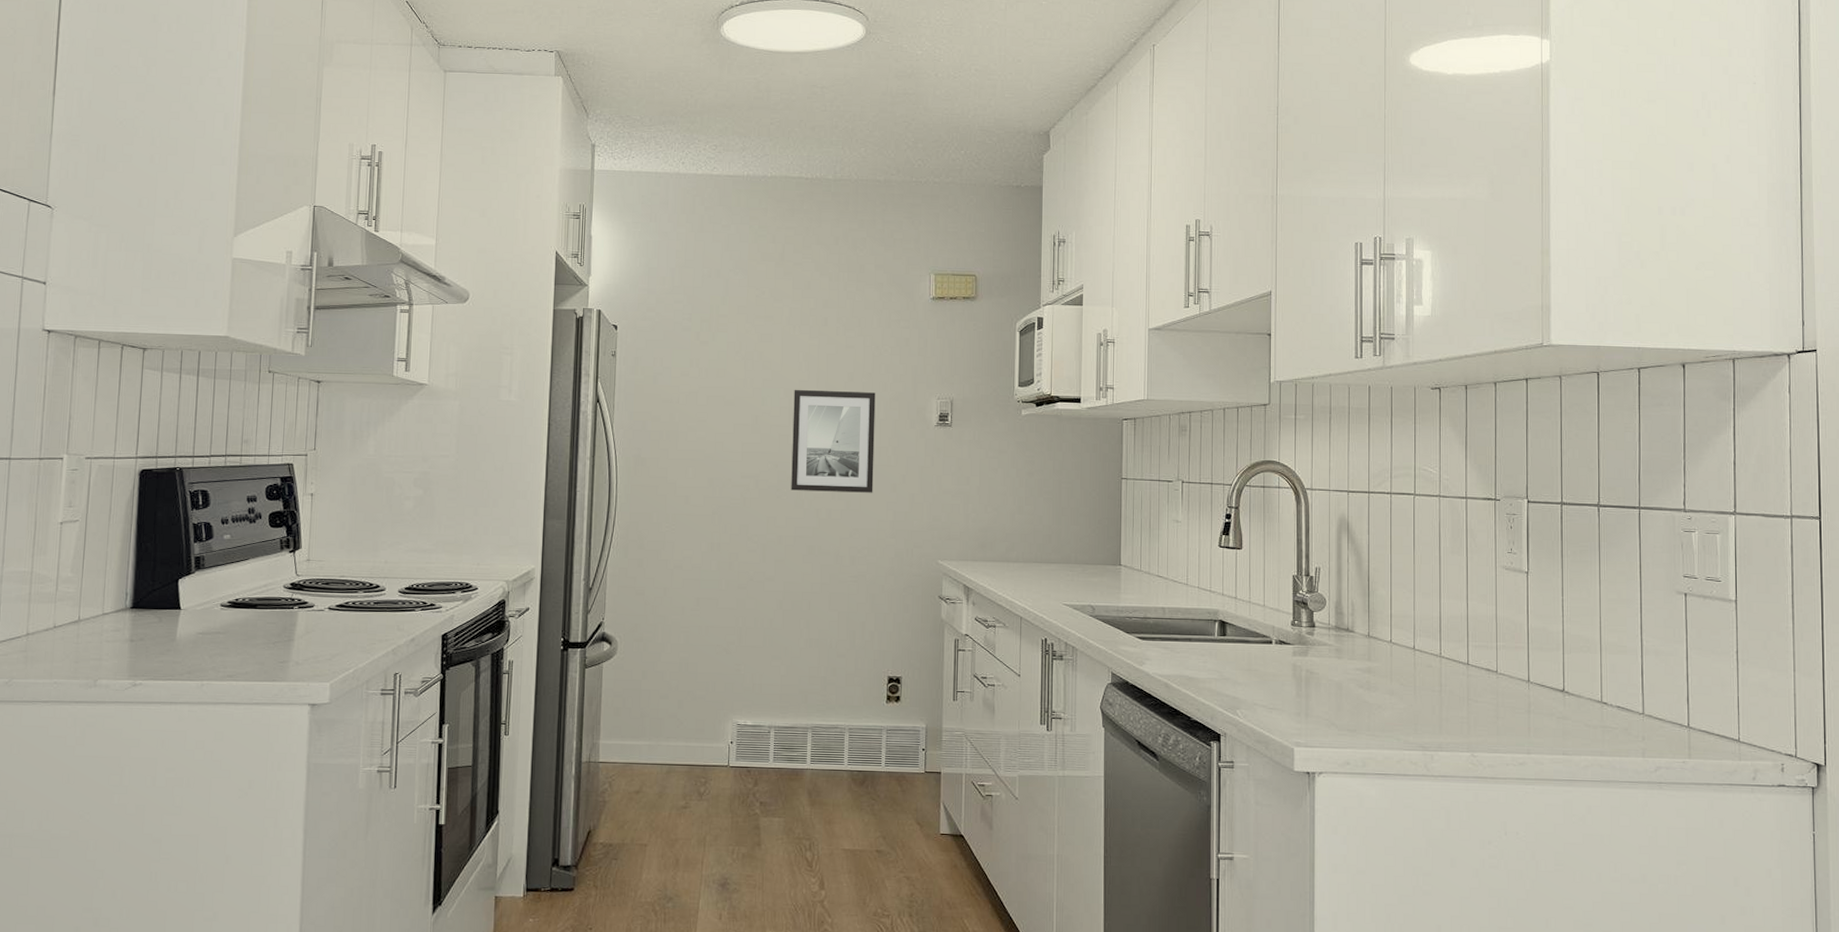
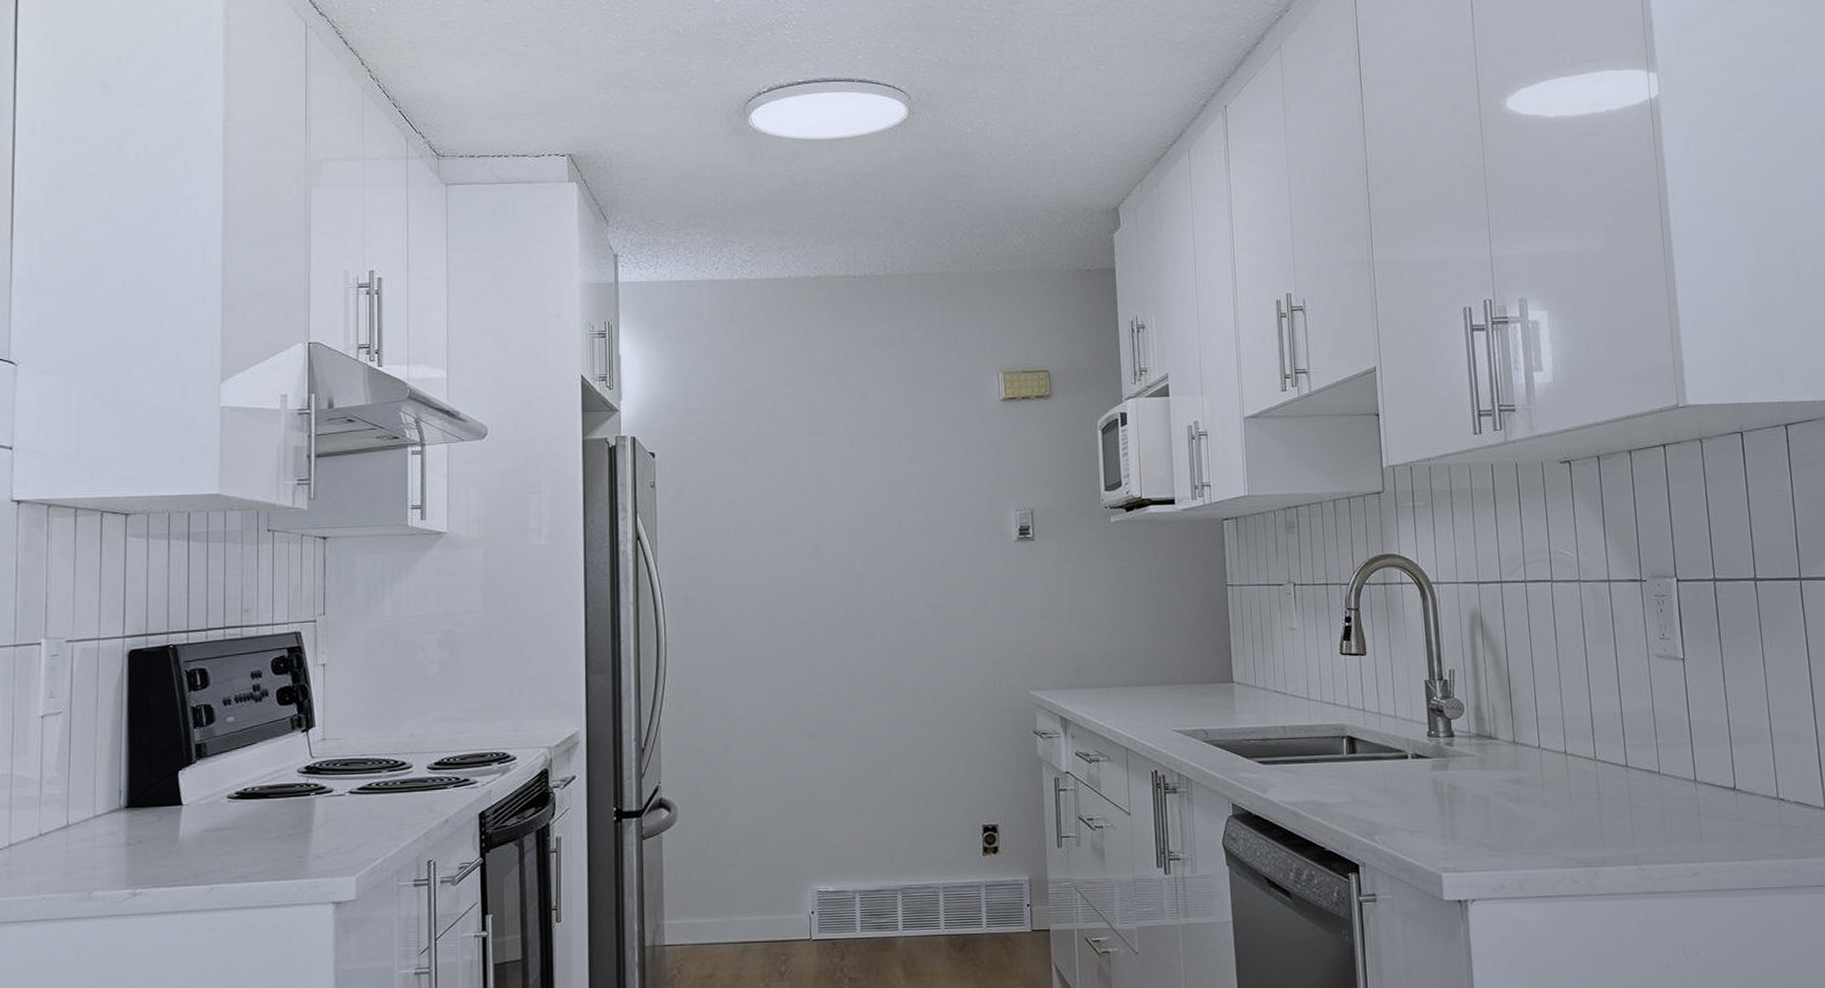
wall art: present [791,389,876,493] -> none [856,508,952,624]

